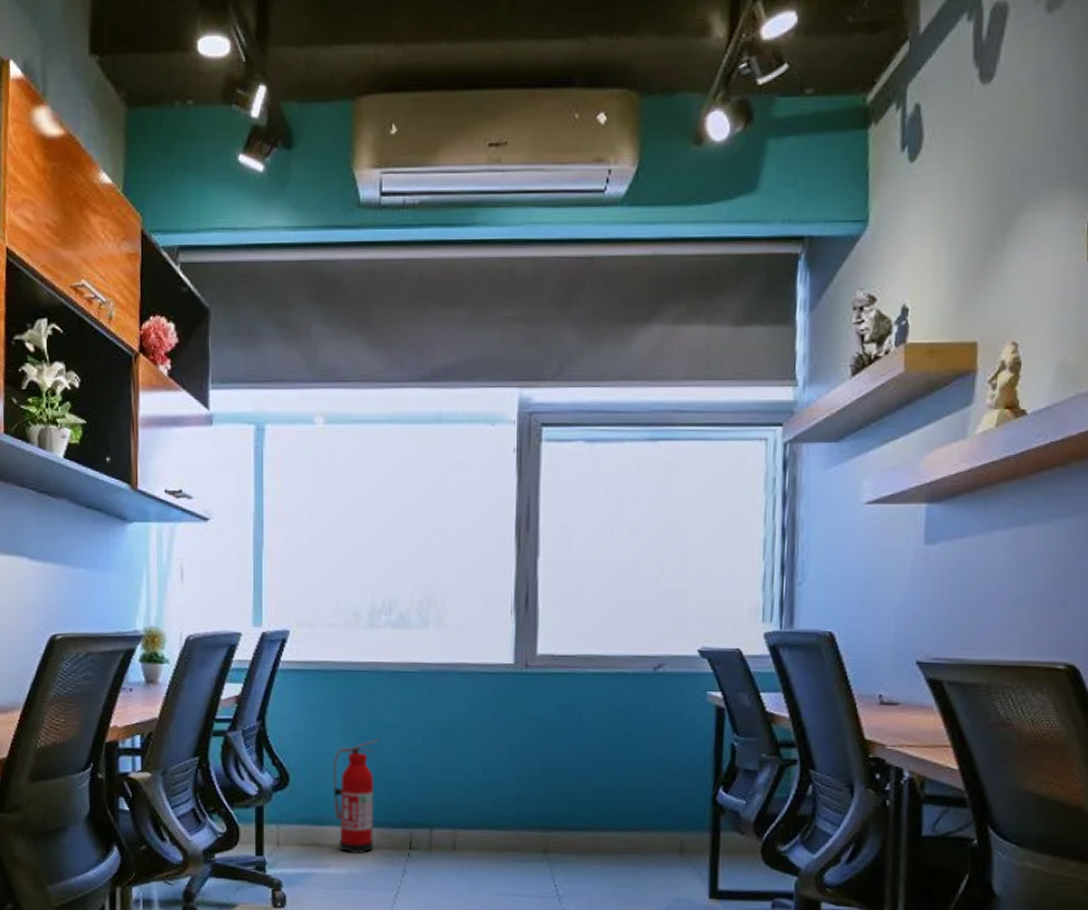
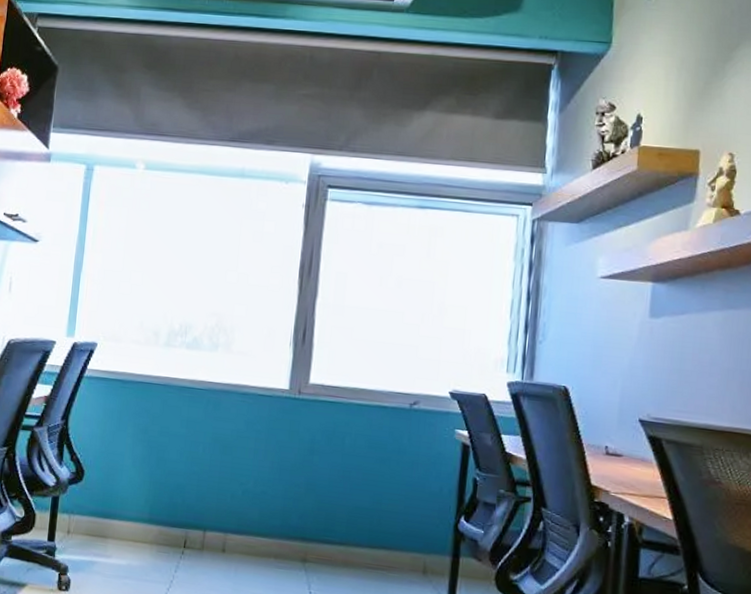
fire extinguisher: present [332,739,379,855] -> none [120,445,166,549]

